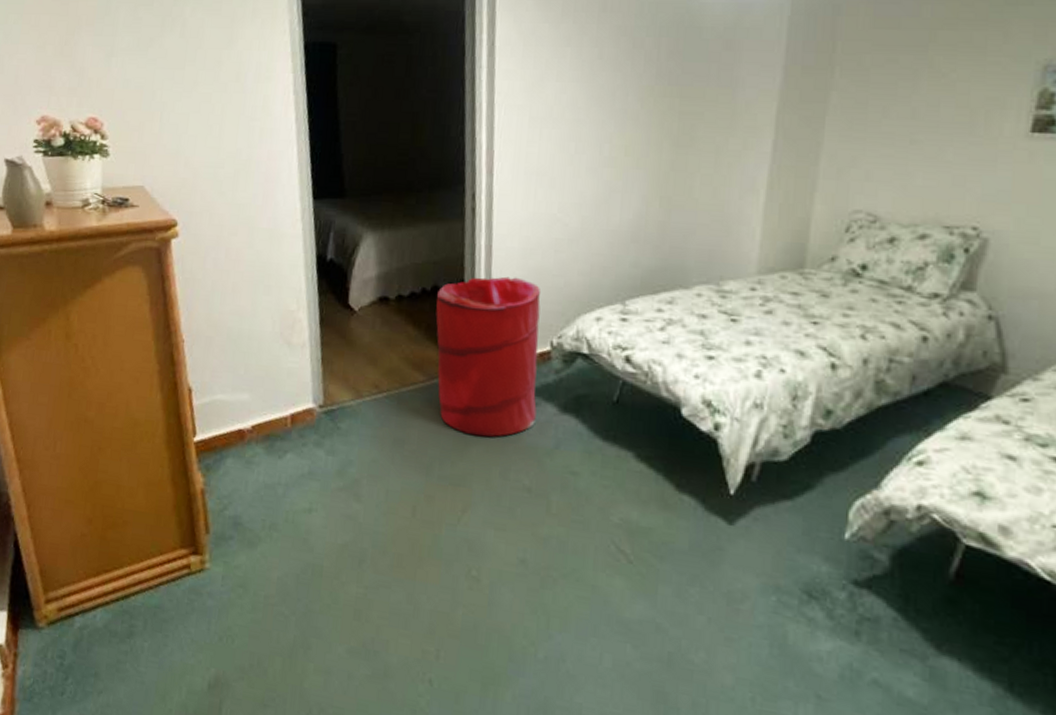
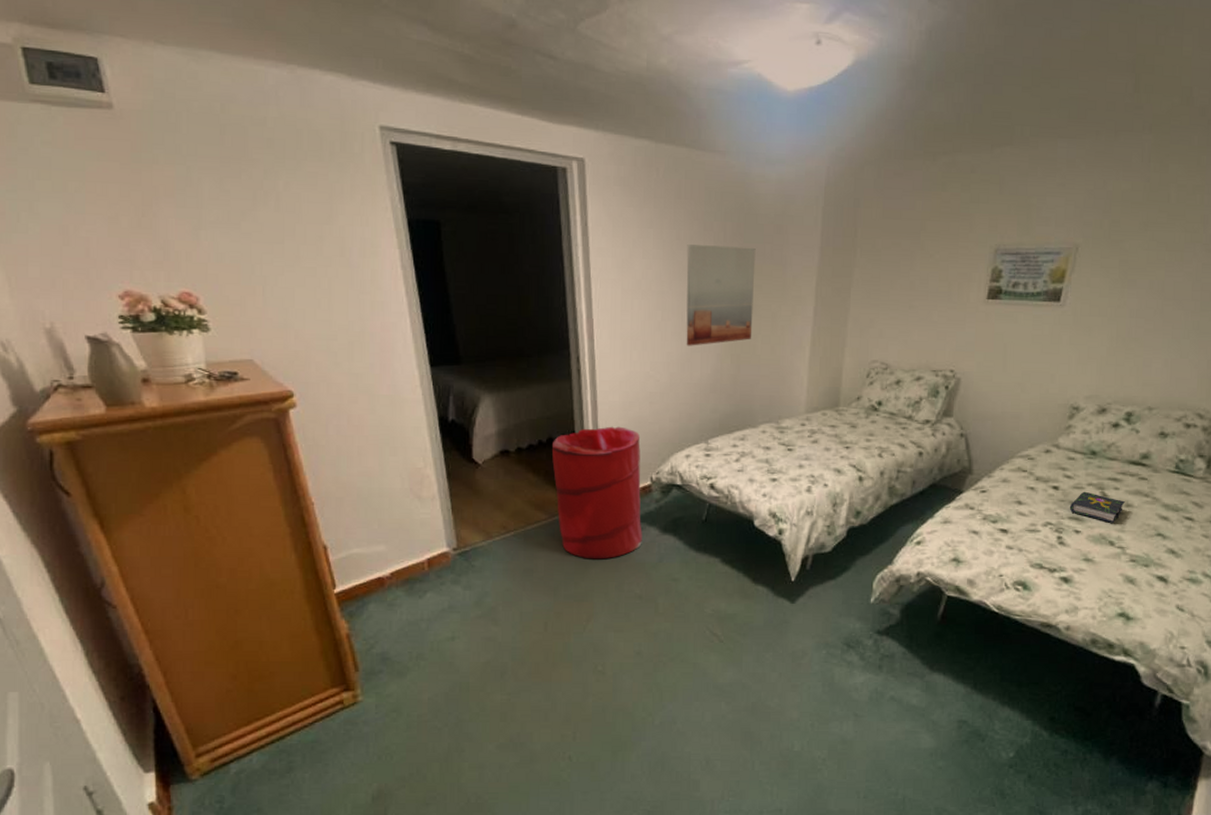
wall art: none [603,65,698,185] -> present [686,244,756,346]

